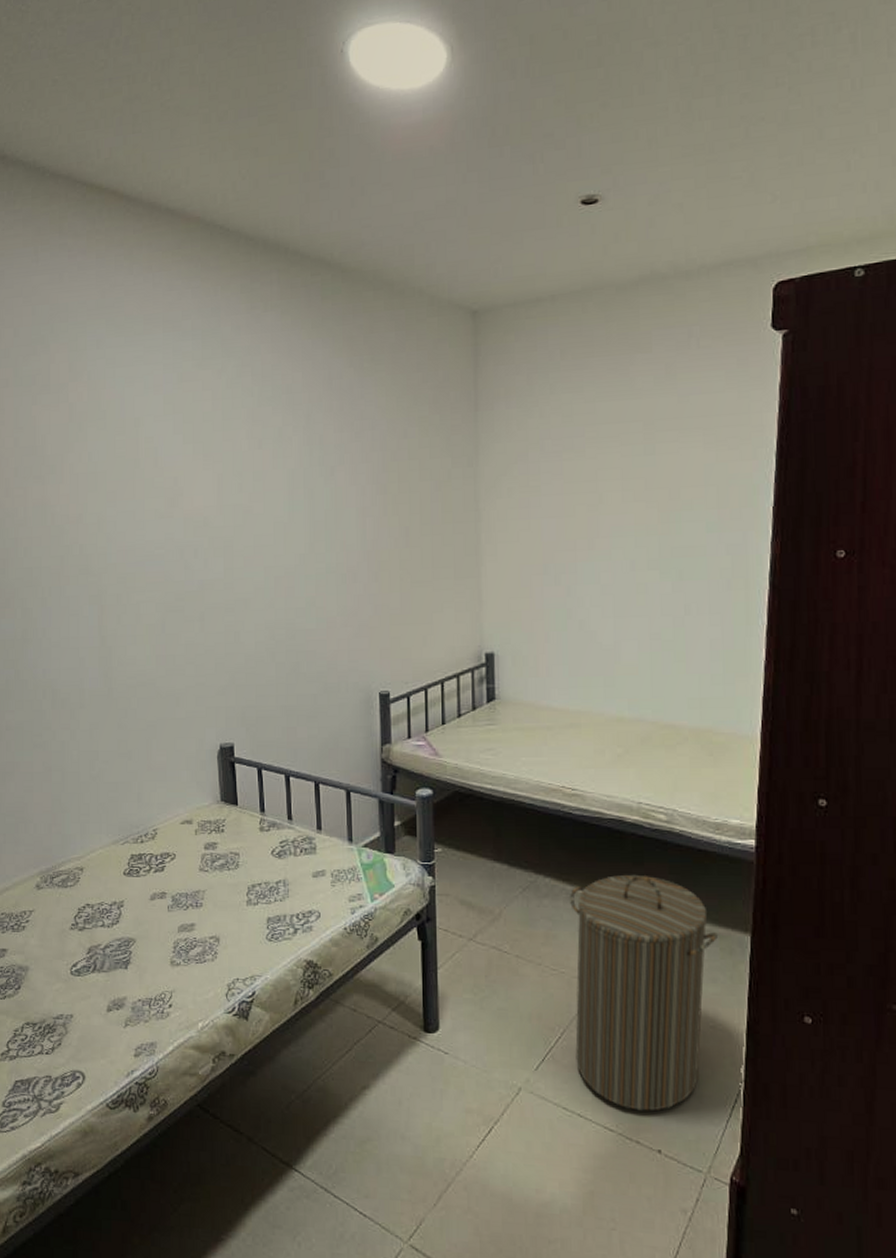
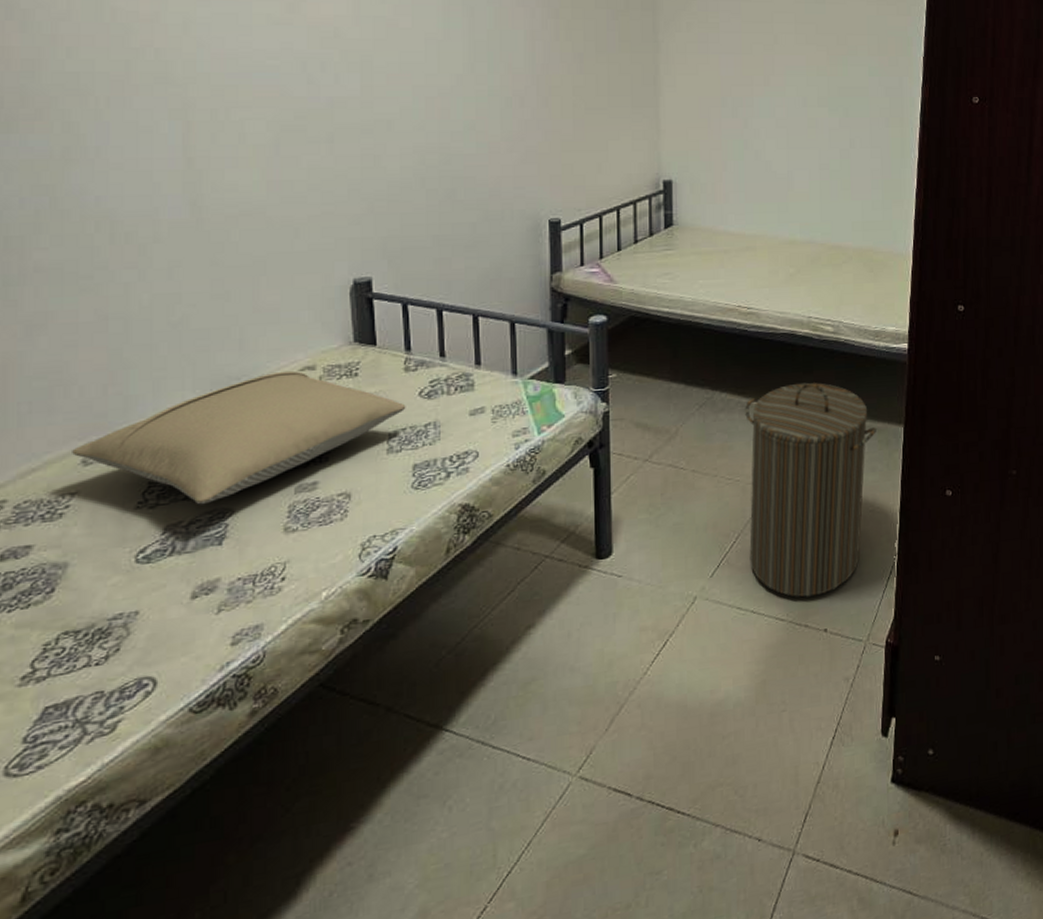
pillow: none [30,823,261,933] -> present [72,370,406,505]

